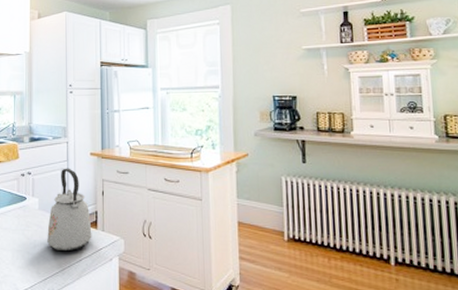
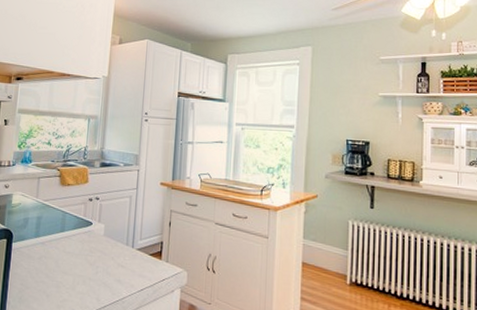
kettle: present [47,168,92,252] -> none [110,196,156,280]

